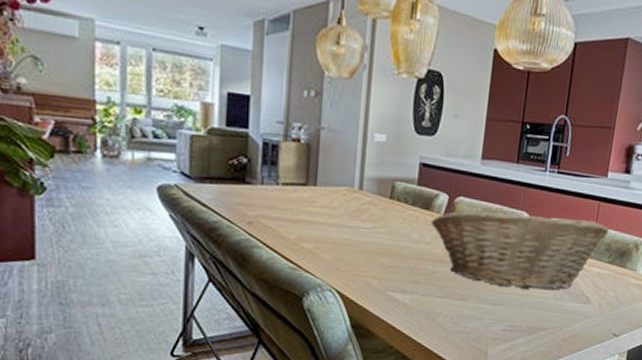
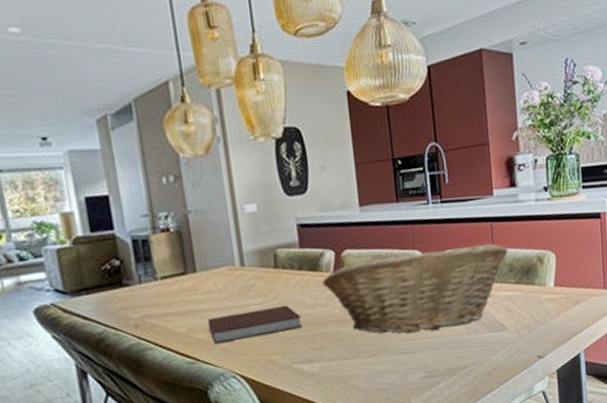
notebook: none [317,231,405,260] -> present [208,304,302,343]

